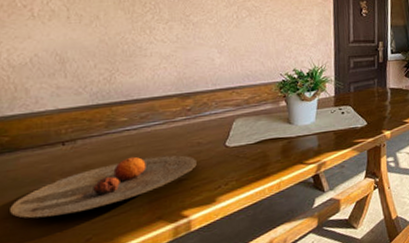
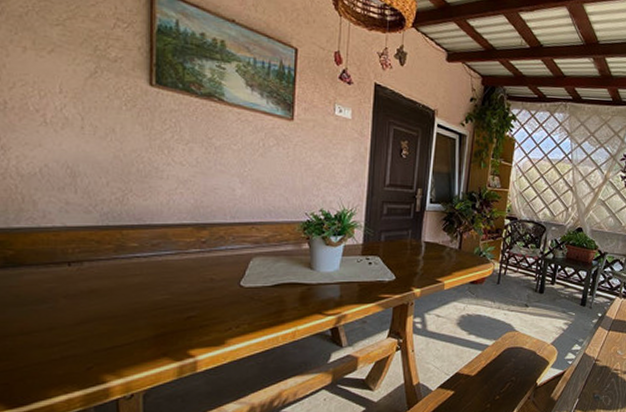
plate: present [10,155,197,219] -> none [11,286,208,340]

